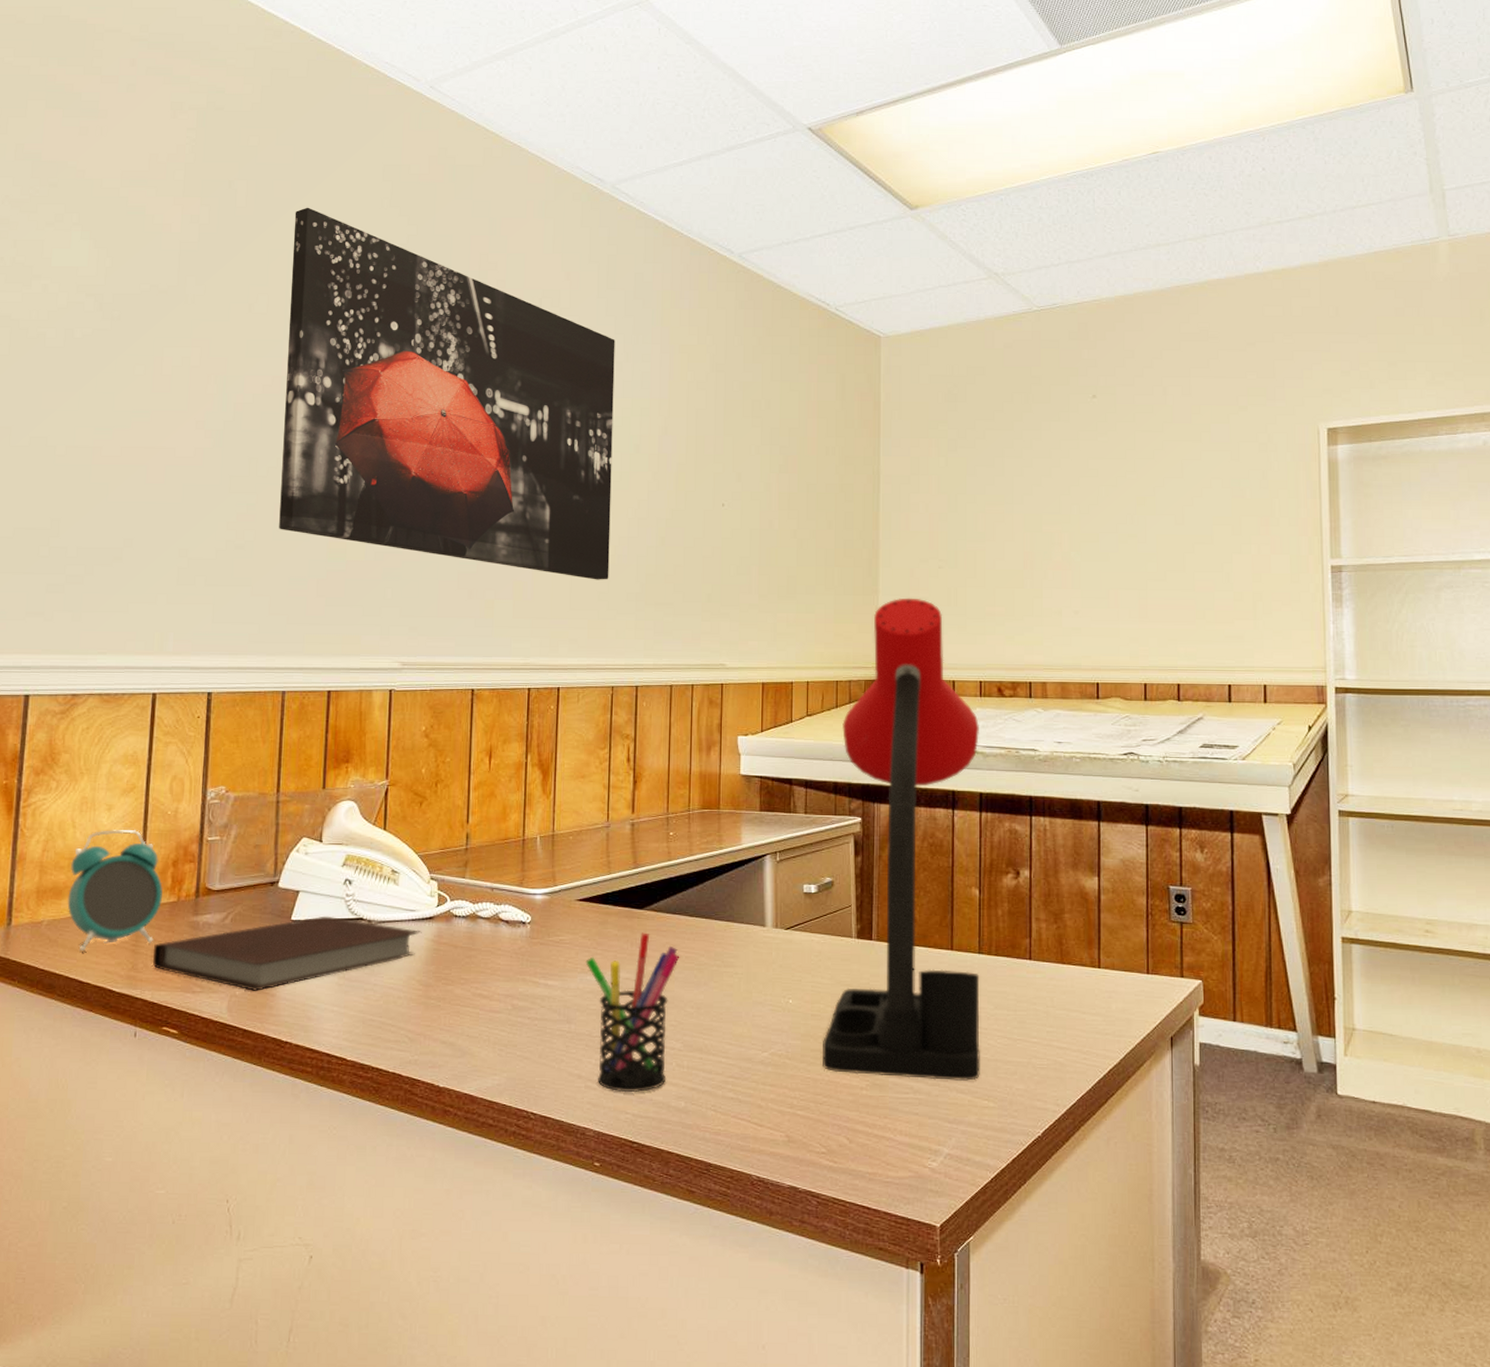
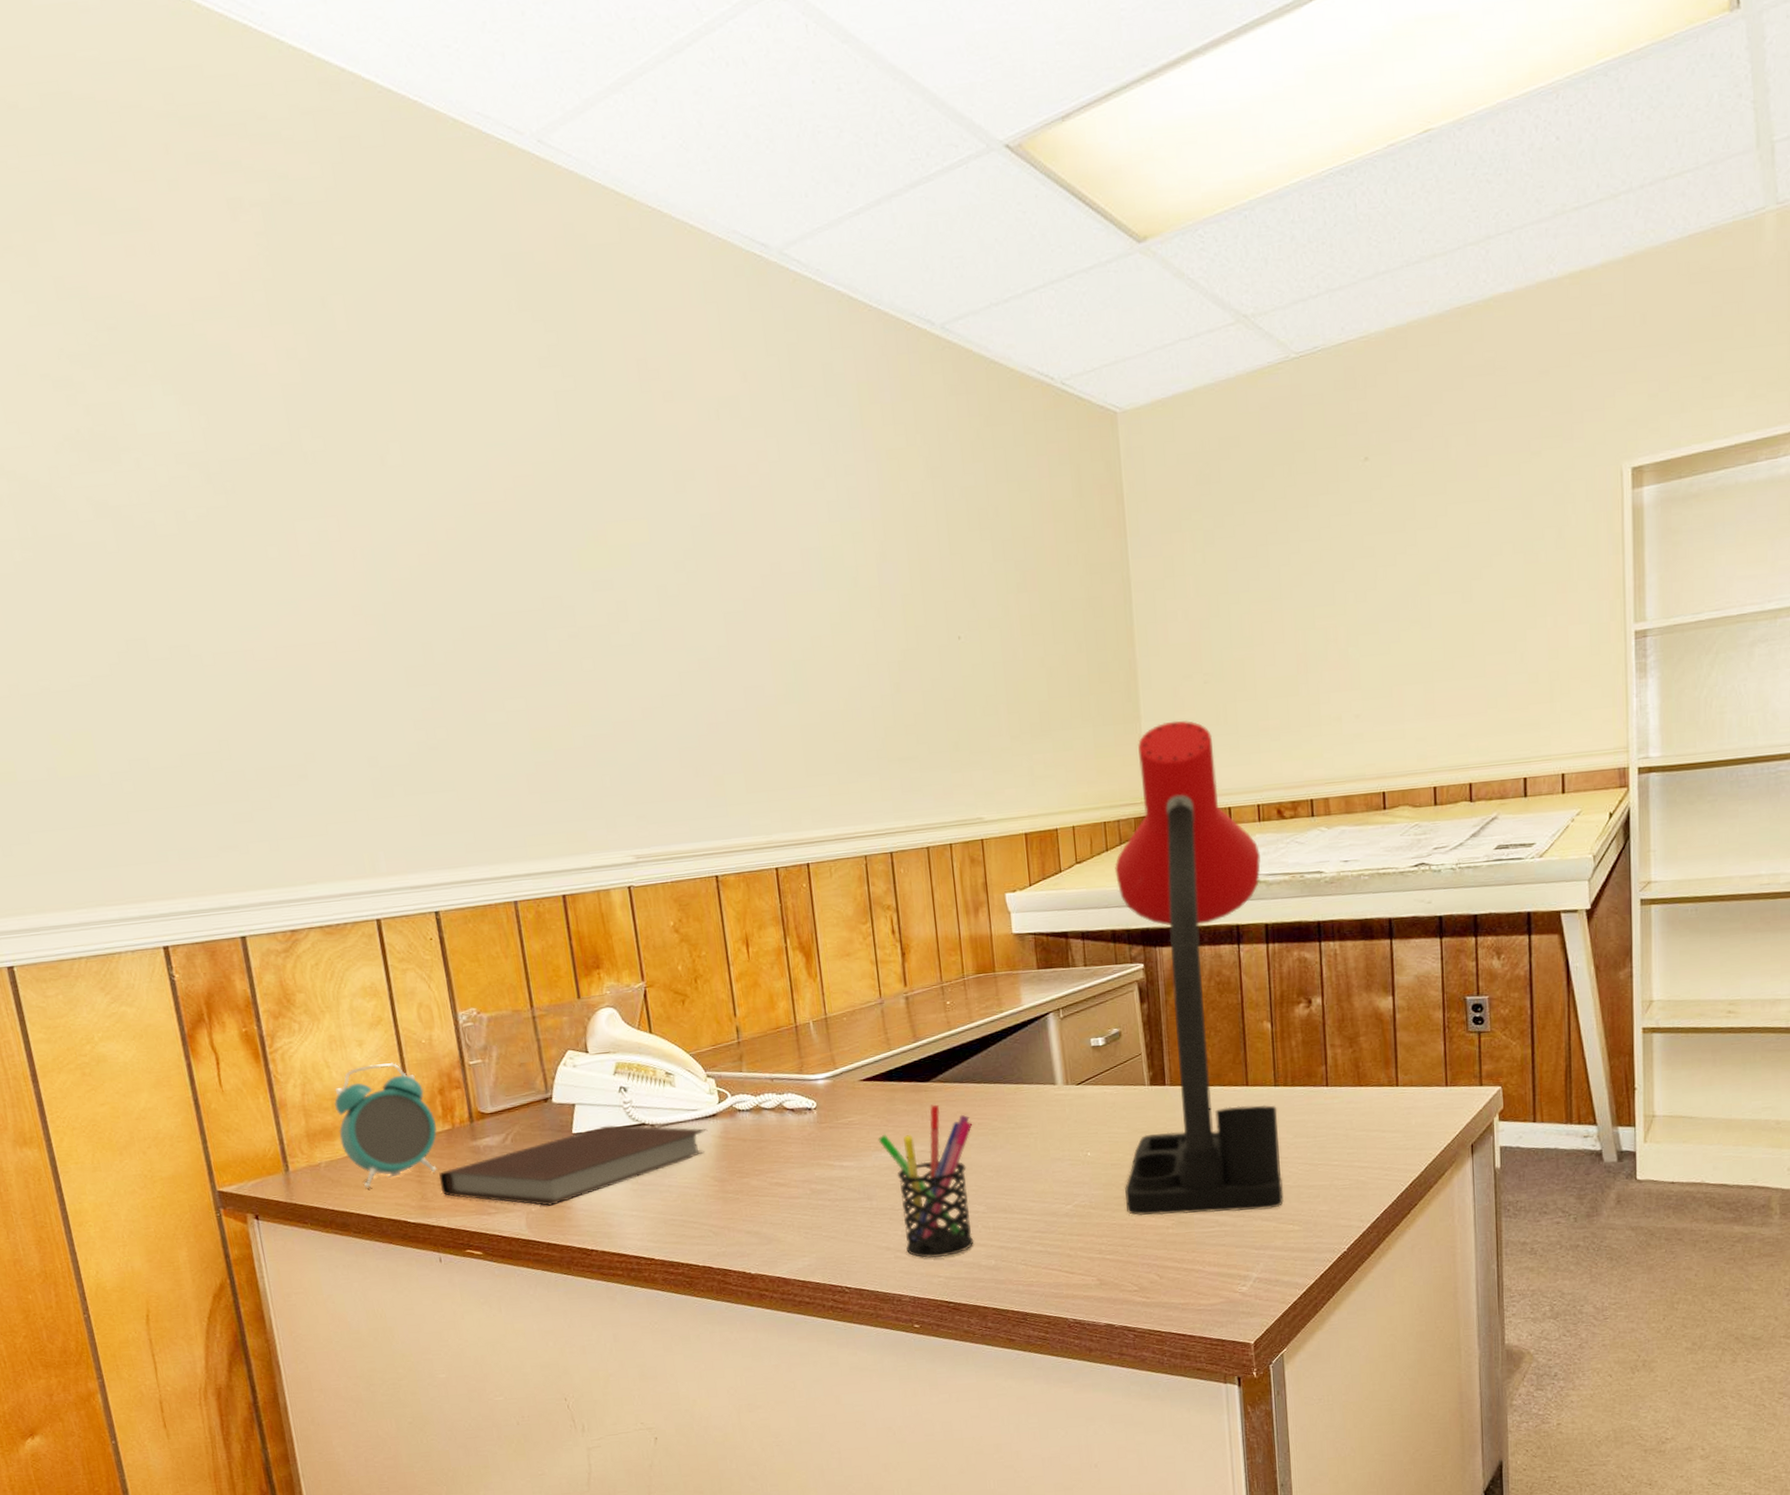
wall art: present [279,207,615,580] -> none [408,322,845,741]

